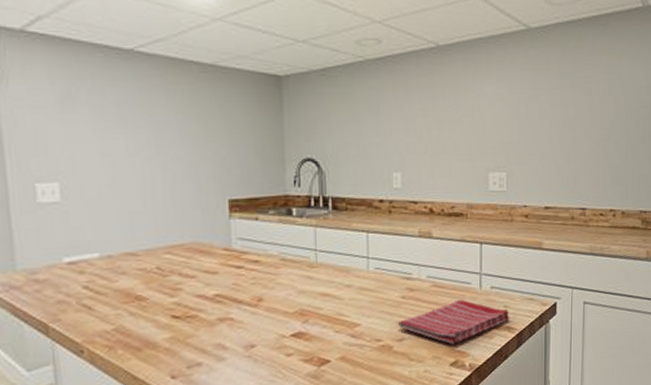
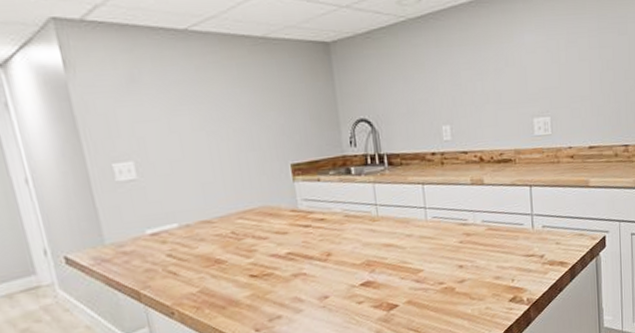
dish towel: present [397,299,510,345] -> none [457,240,562,282]

